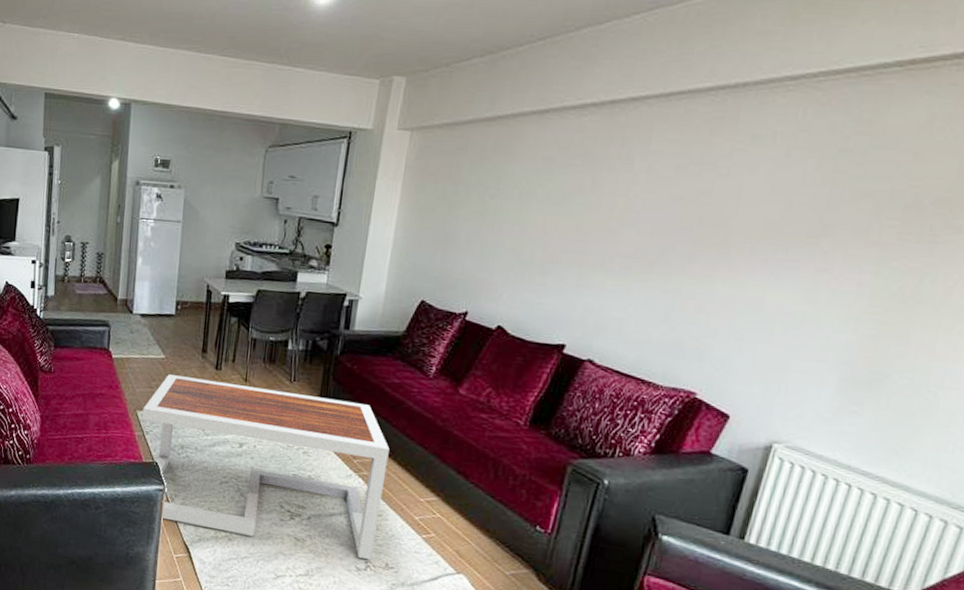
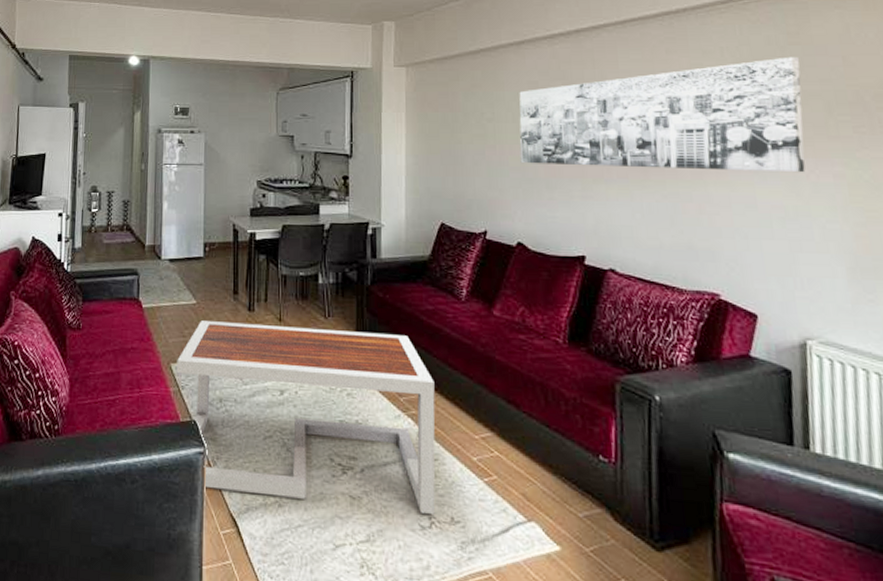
wall art: none [517,148,864,279] -> present [519,56,805,173]

